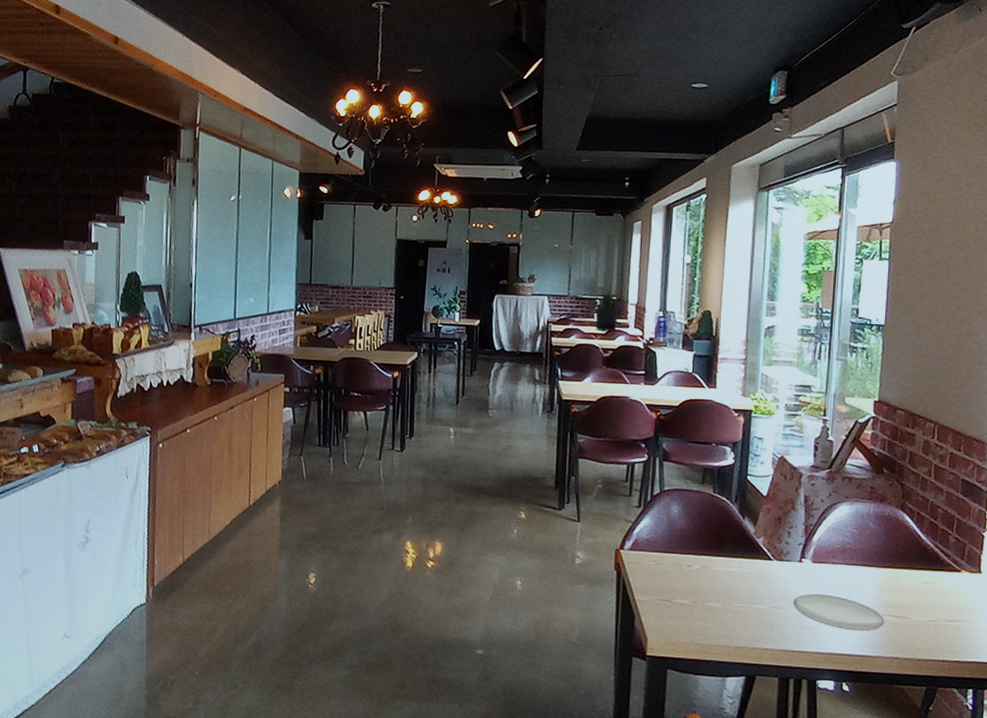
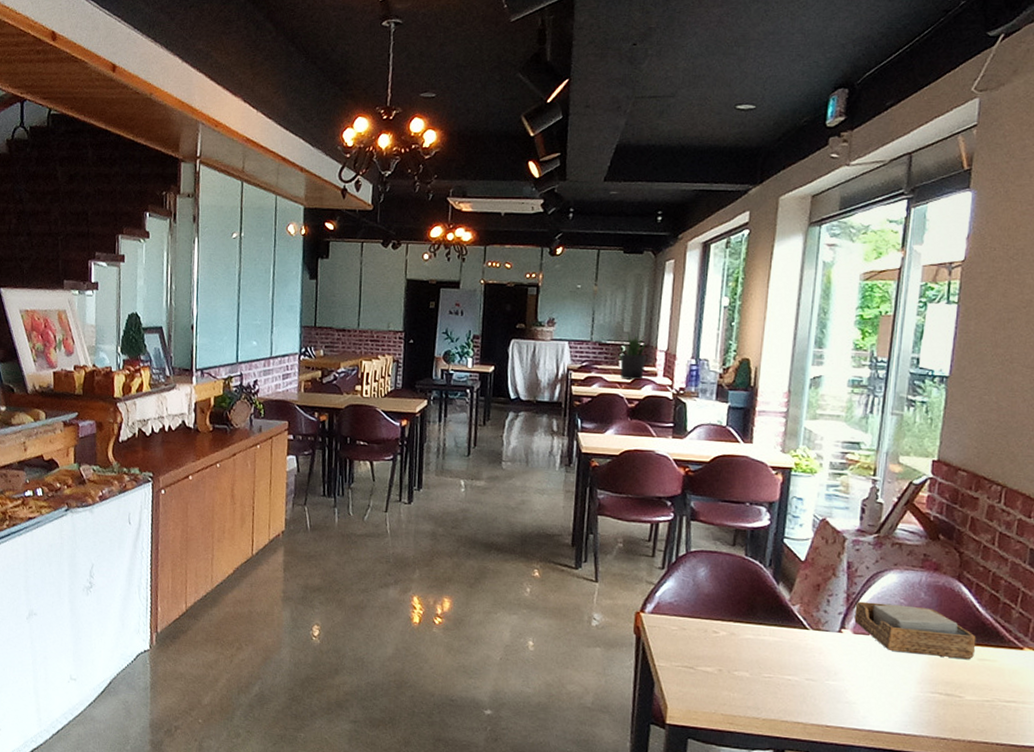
croissant: present [51,342,105,367] -> none [53,385,106,410]
plate: present [792,593,885,632] -> none [829,666,933,709]
napkin holder: none [813,532,920,584] -> present [854,601,977,660]

